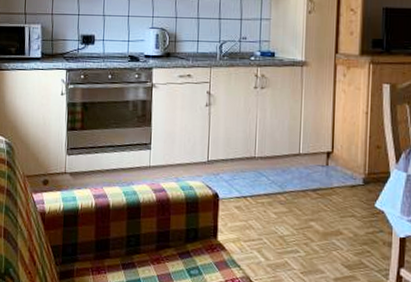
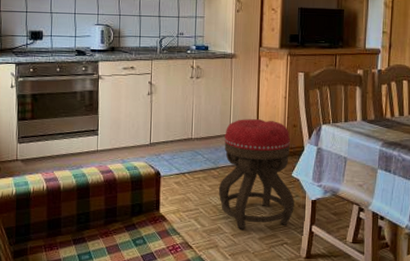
ottoman: none [285,136,378,267] -> present [218,119,294,229]

